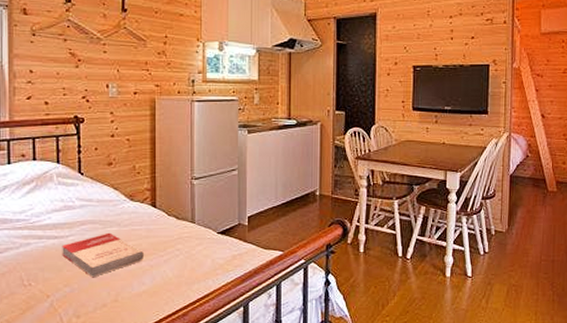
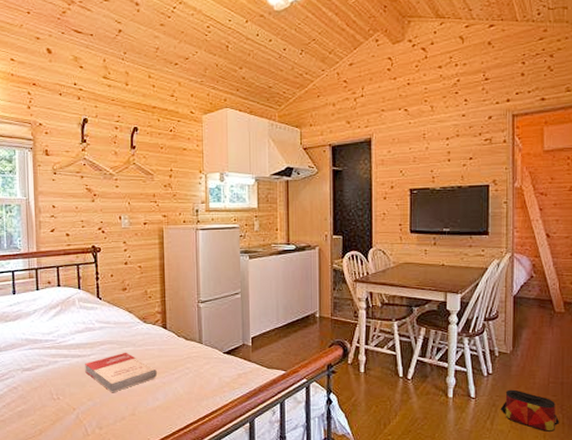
bag: none [495,268,551,309] -> present [500,389,560,431]

